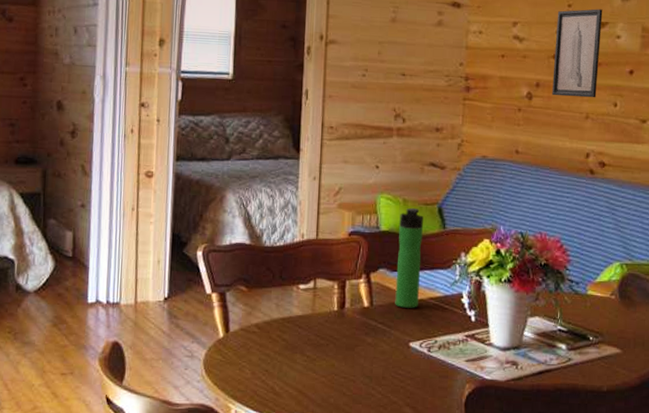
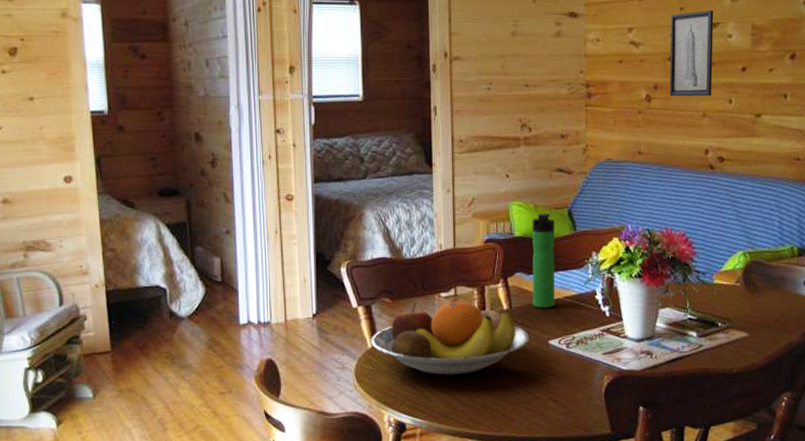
fruit bowl: none [223,292,390,373] -> present [371,299,530,375]

